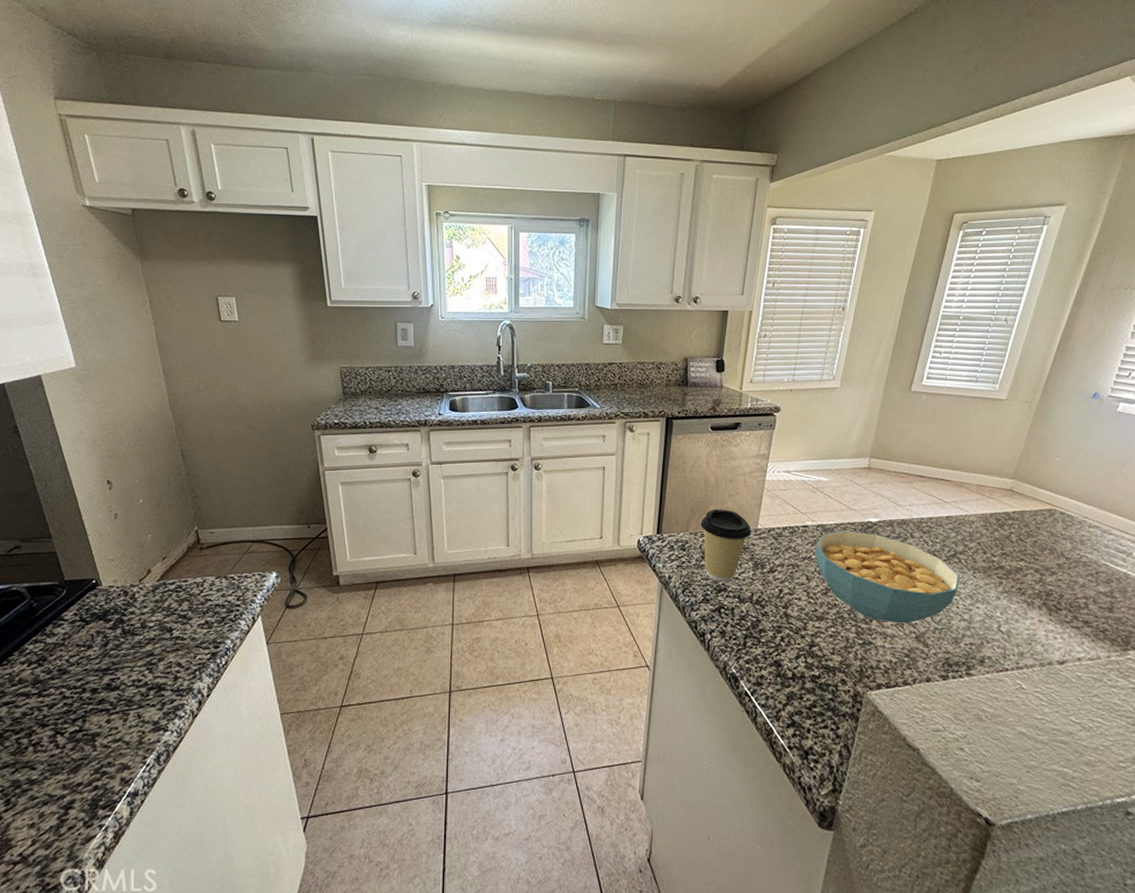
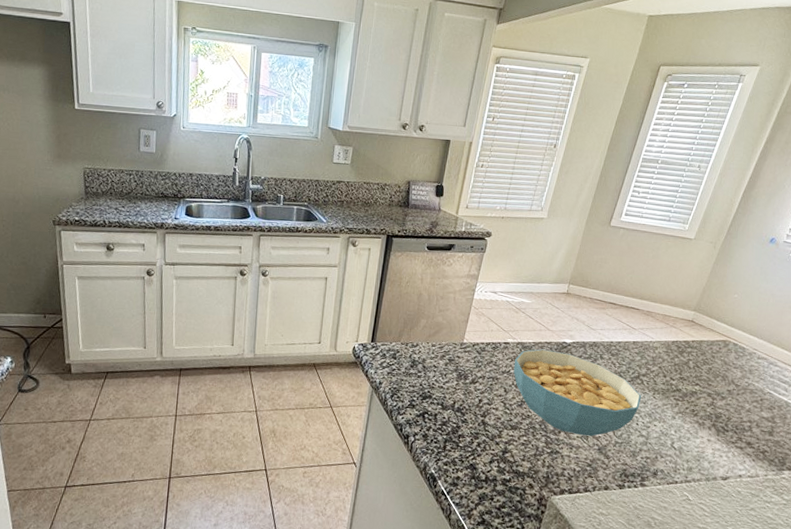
coffee cup: present [701,509,752,582] -> none [412,322,458,390]

